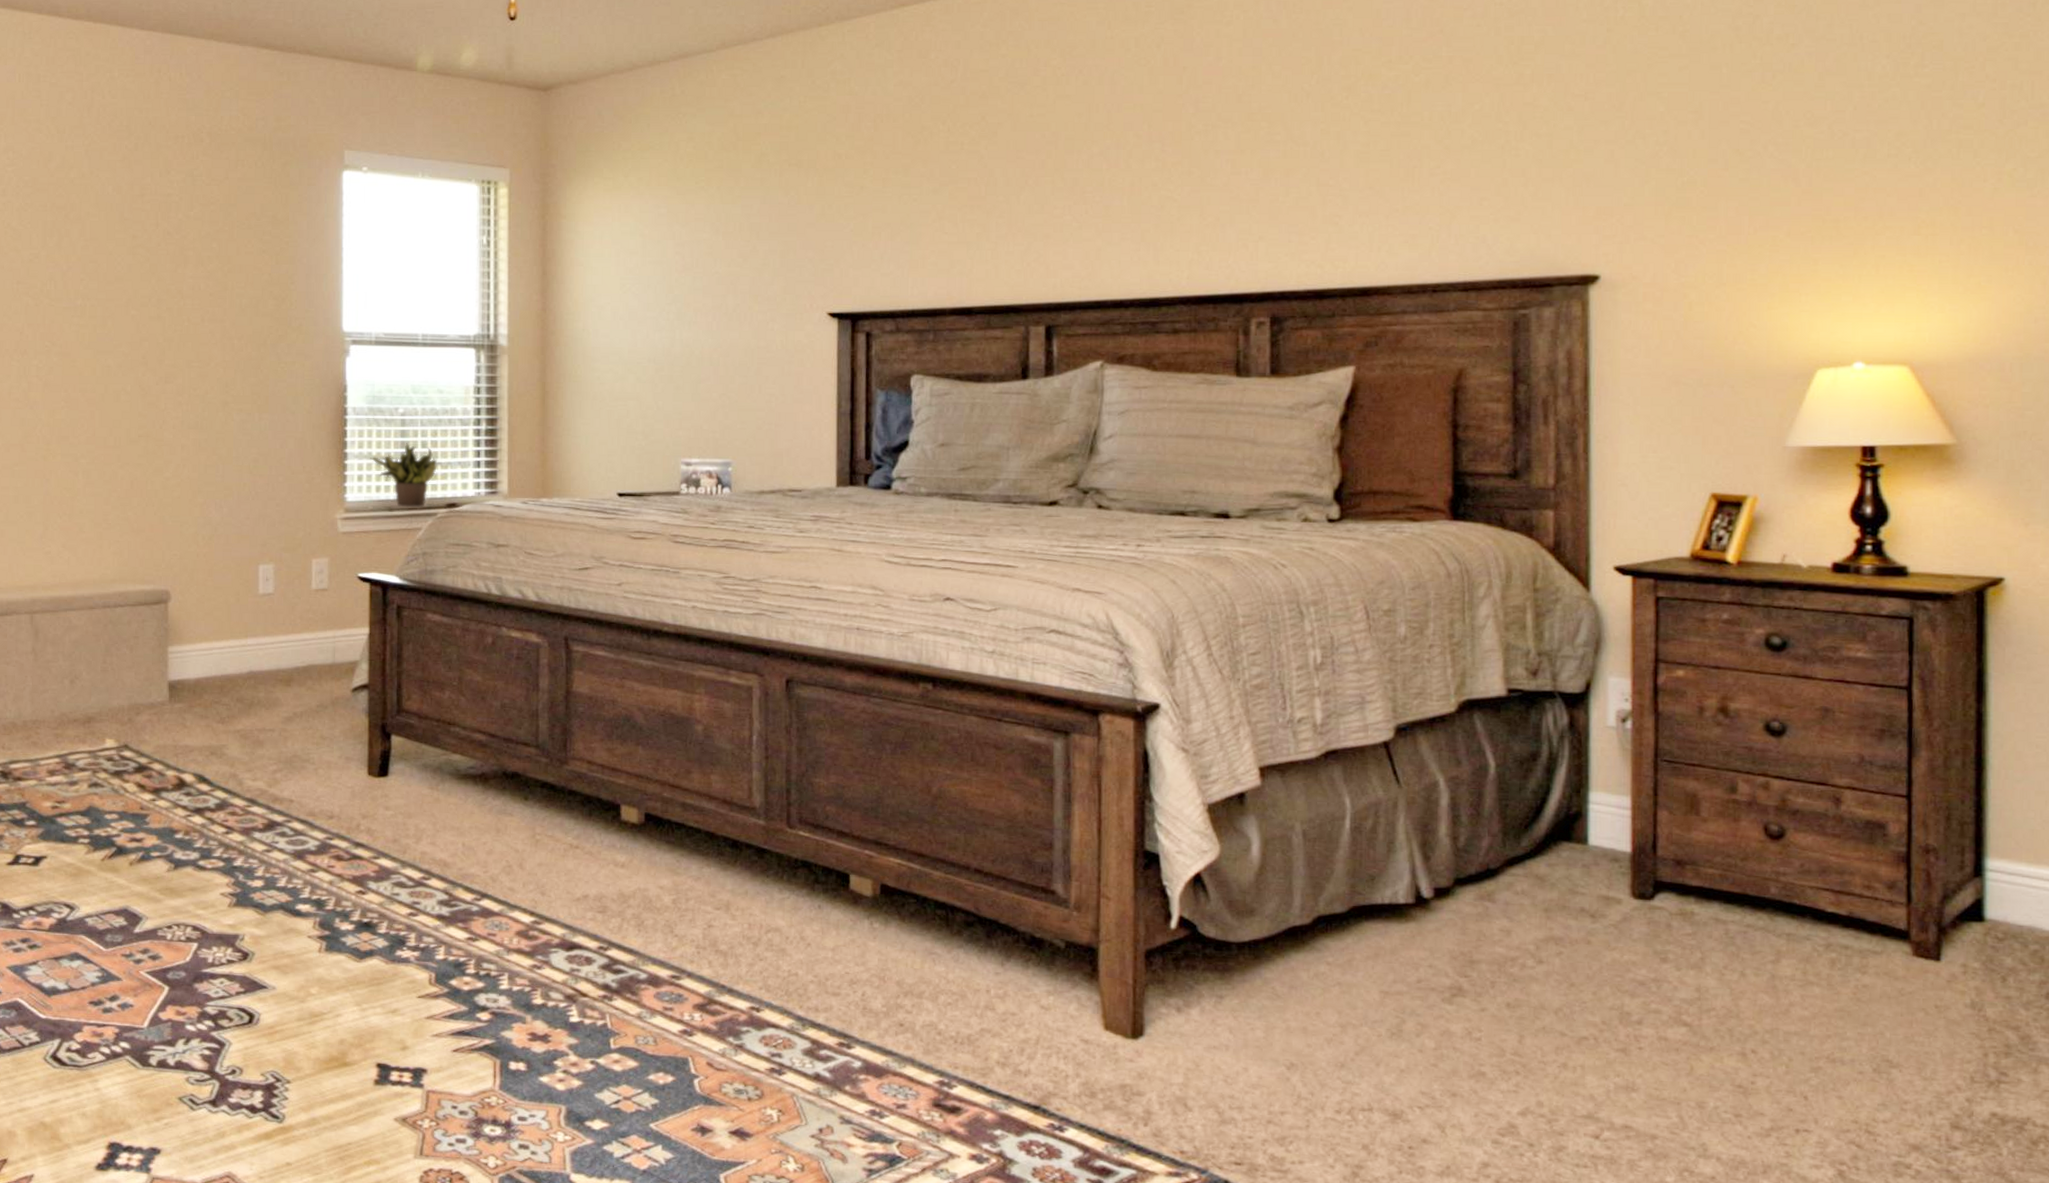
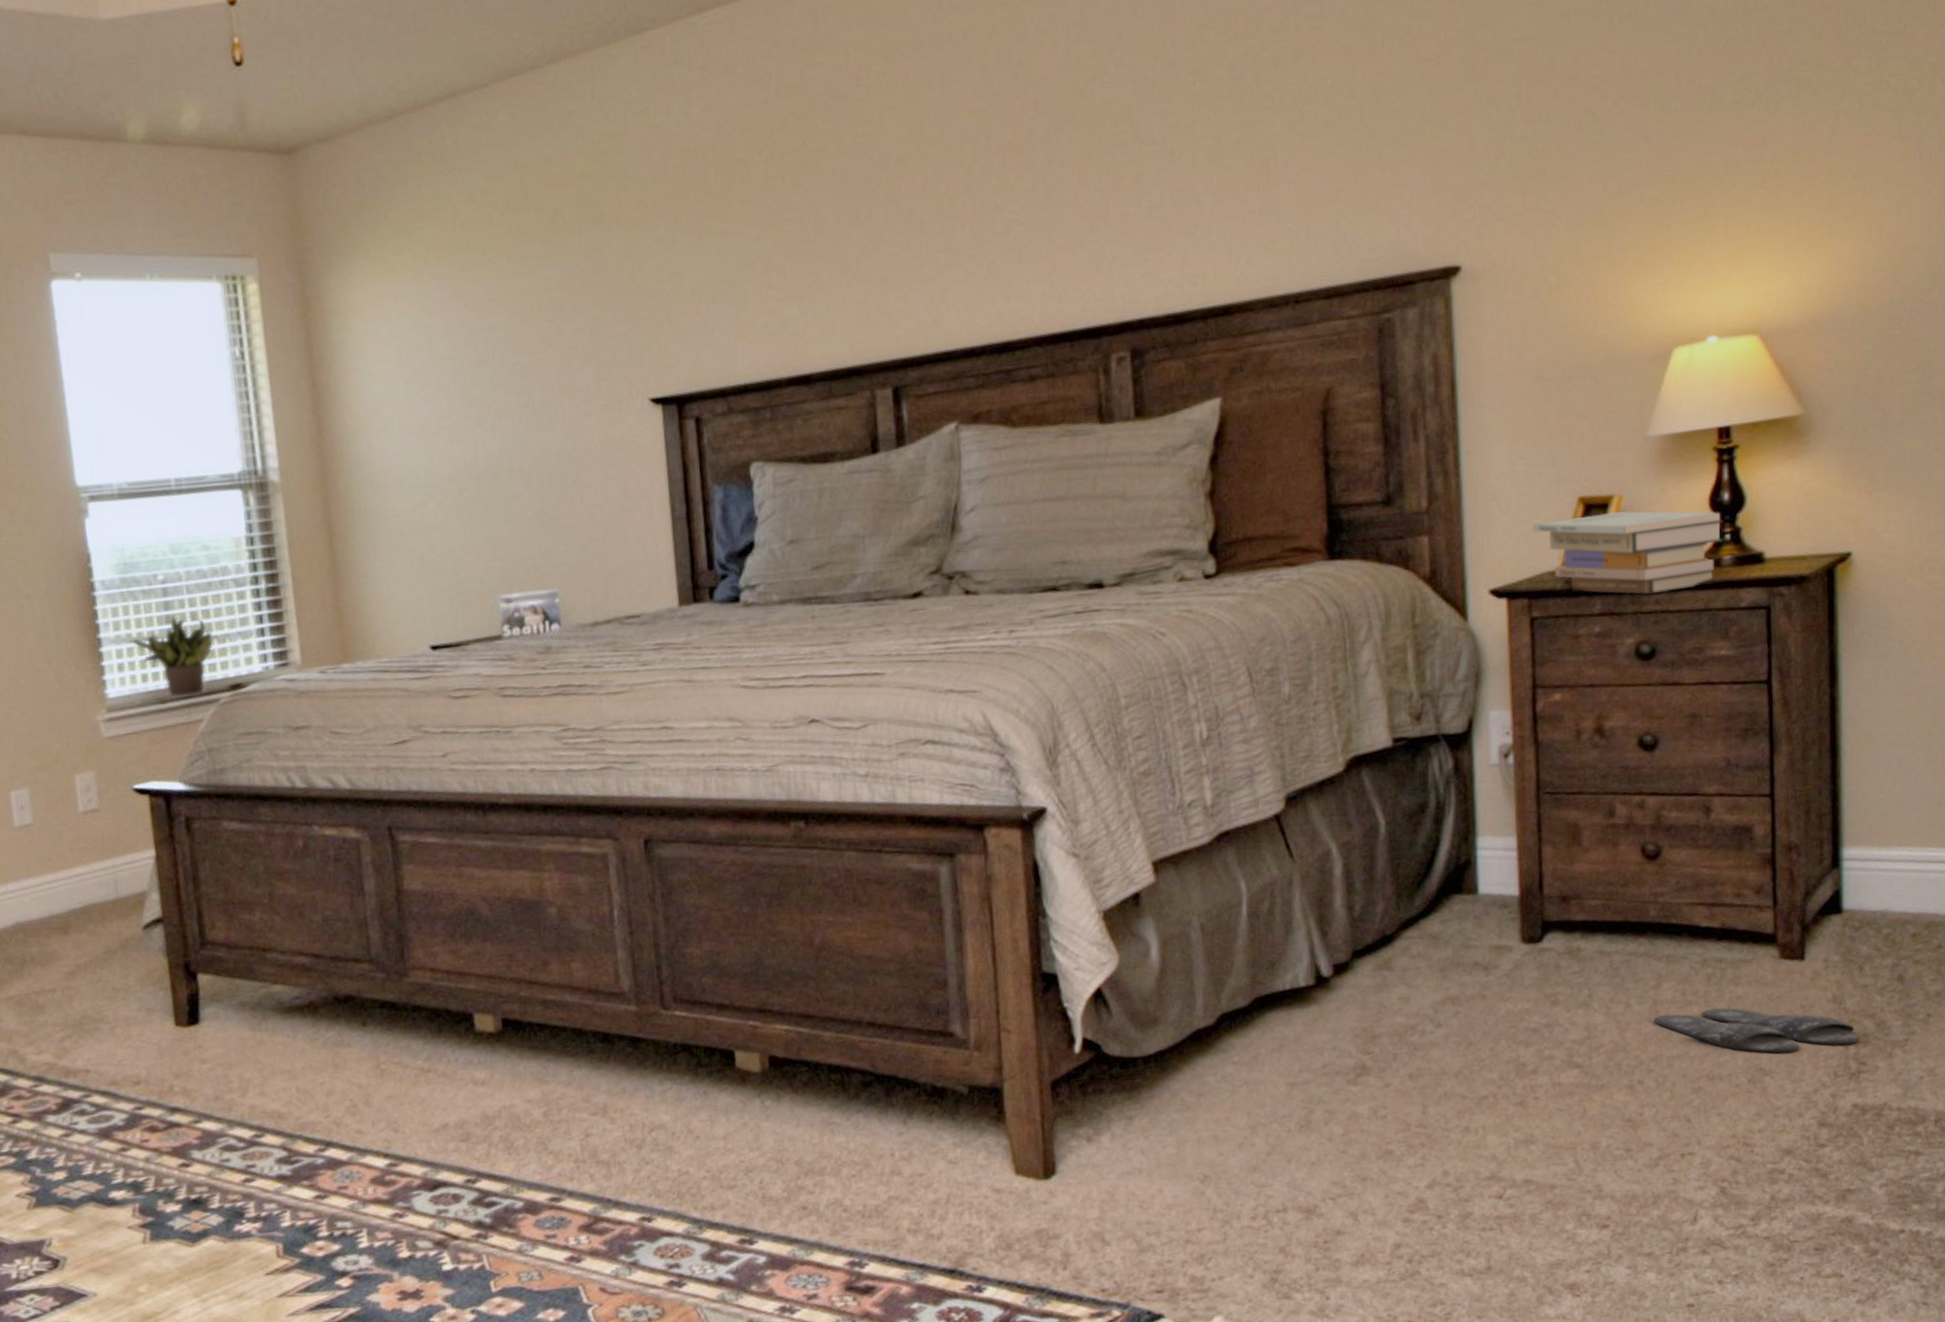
books: none [1661,510,1865,592] -> present [1532,511,1724,595]
slippers: none [1770,990,1999,1053] -> present [1653,1007,1858,1053]

